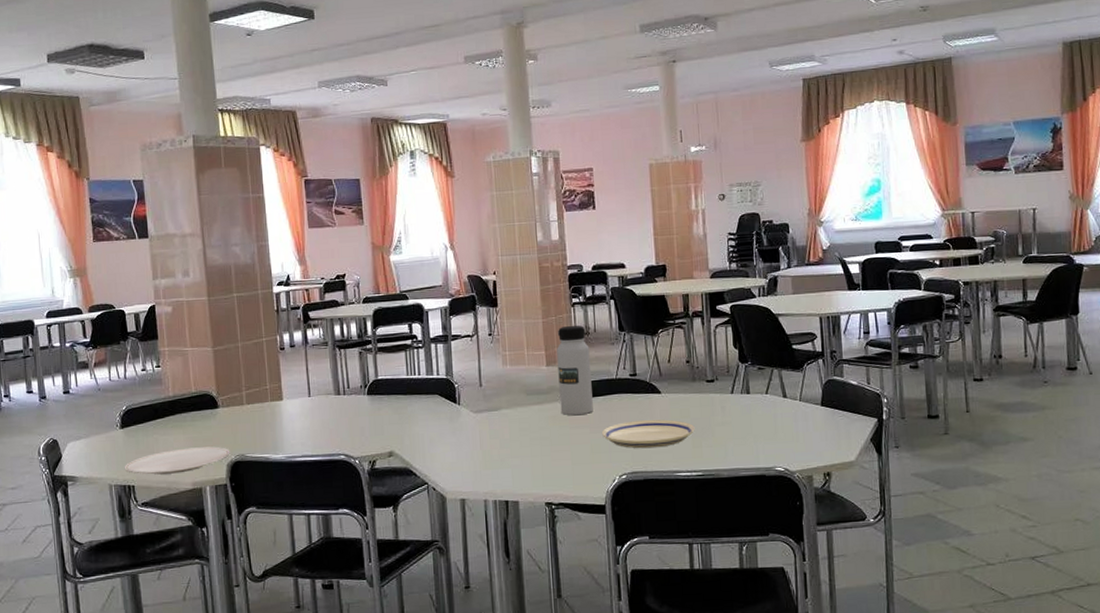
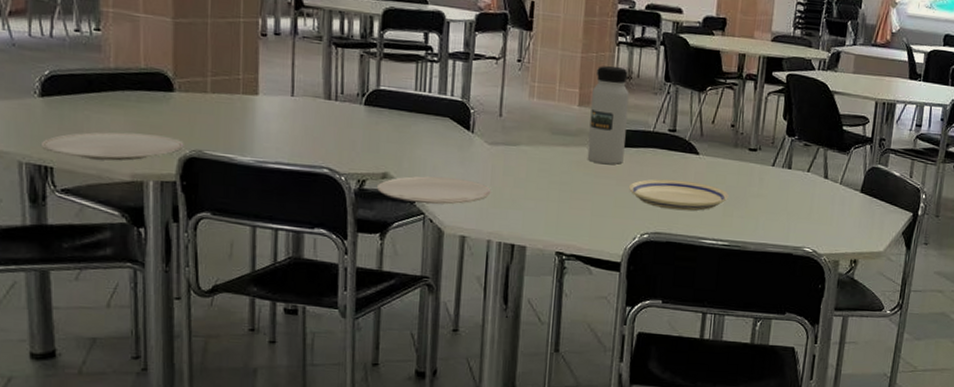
plate: none [385,447,482,475] -> present [376,176,491,205]

